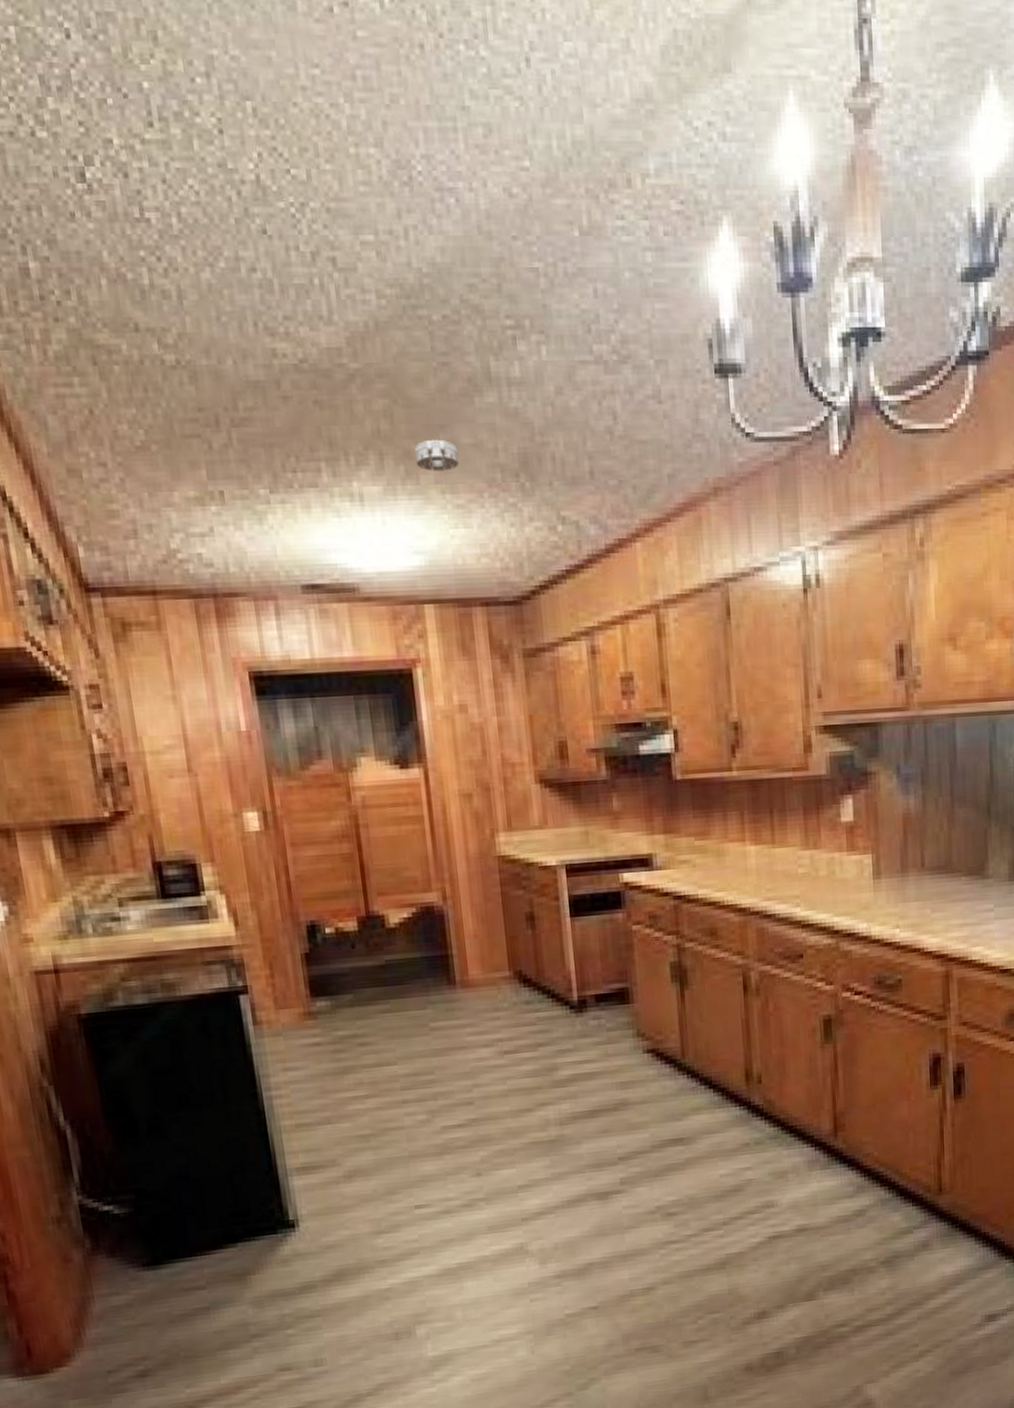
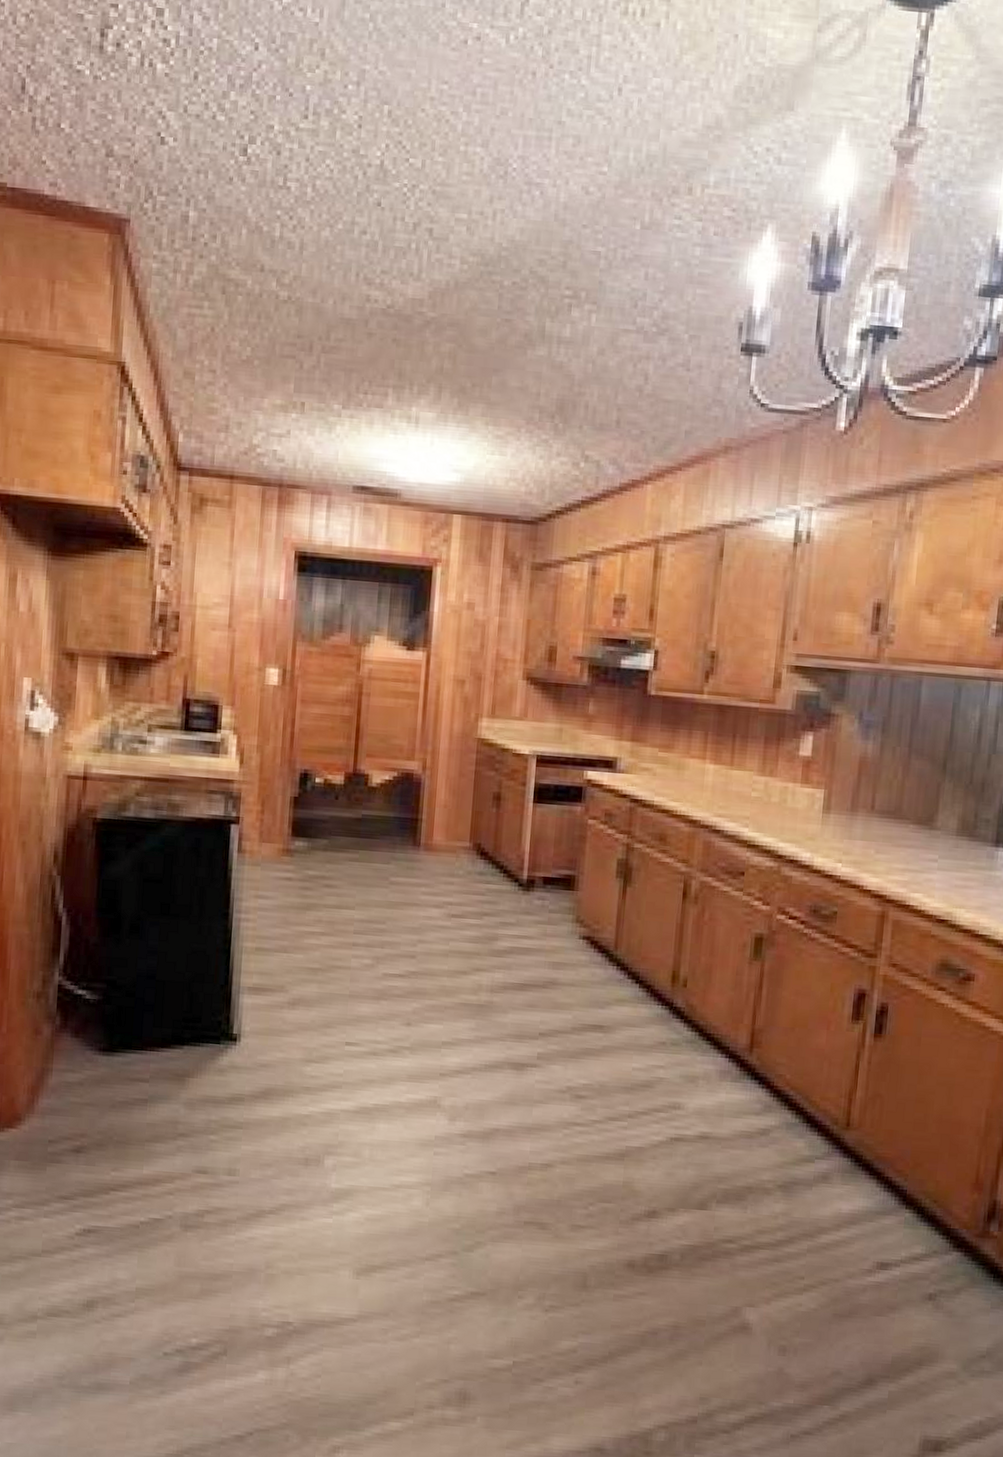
smoke detector: present [415,439,460,471] -> none [468,380,506,407]

